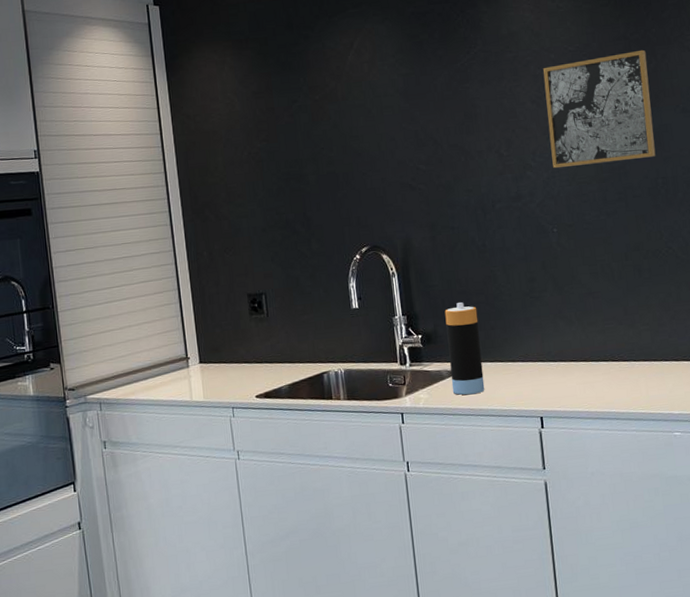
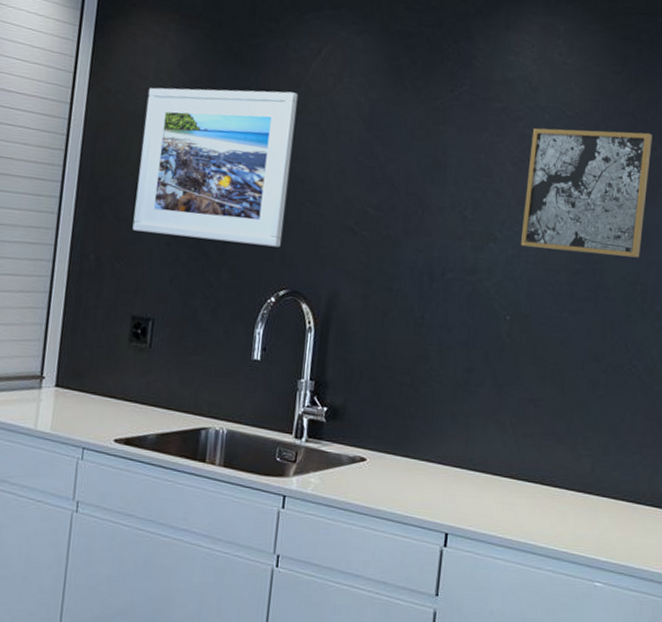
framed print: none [220,83,354,225] -> present [132,87,298,248]
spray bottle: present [444,302,485,395] -> none [349,378,399,491]

